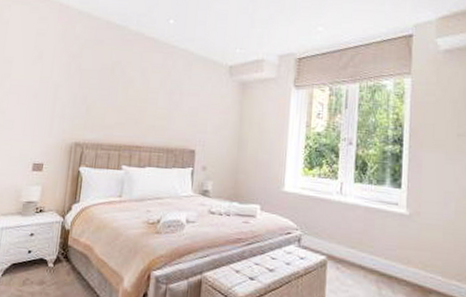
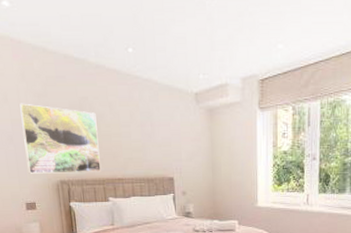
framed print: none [44,62,126,137] -> present [19,103,101,174]

